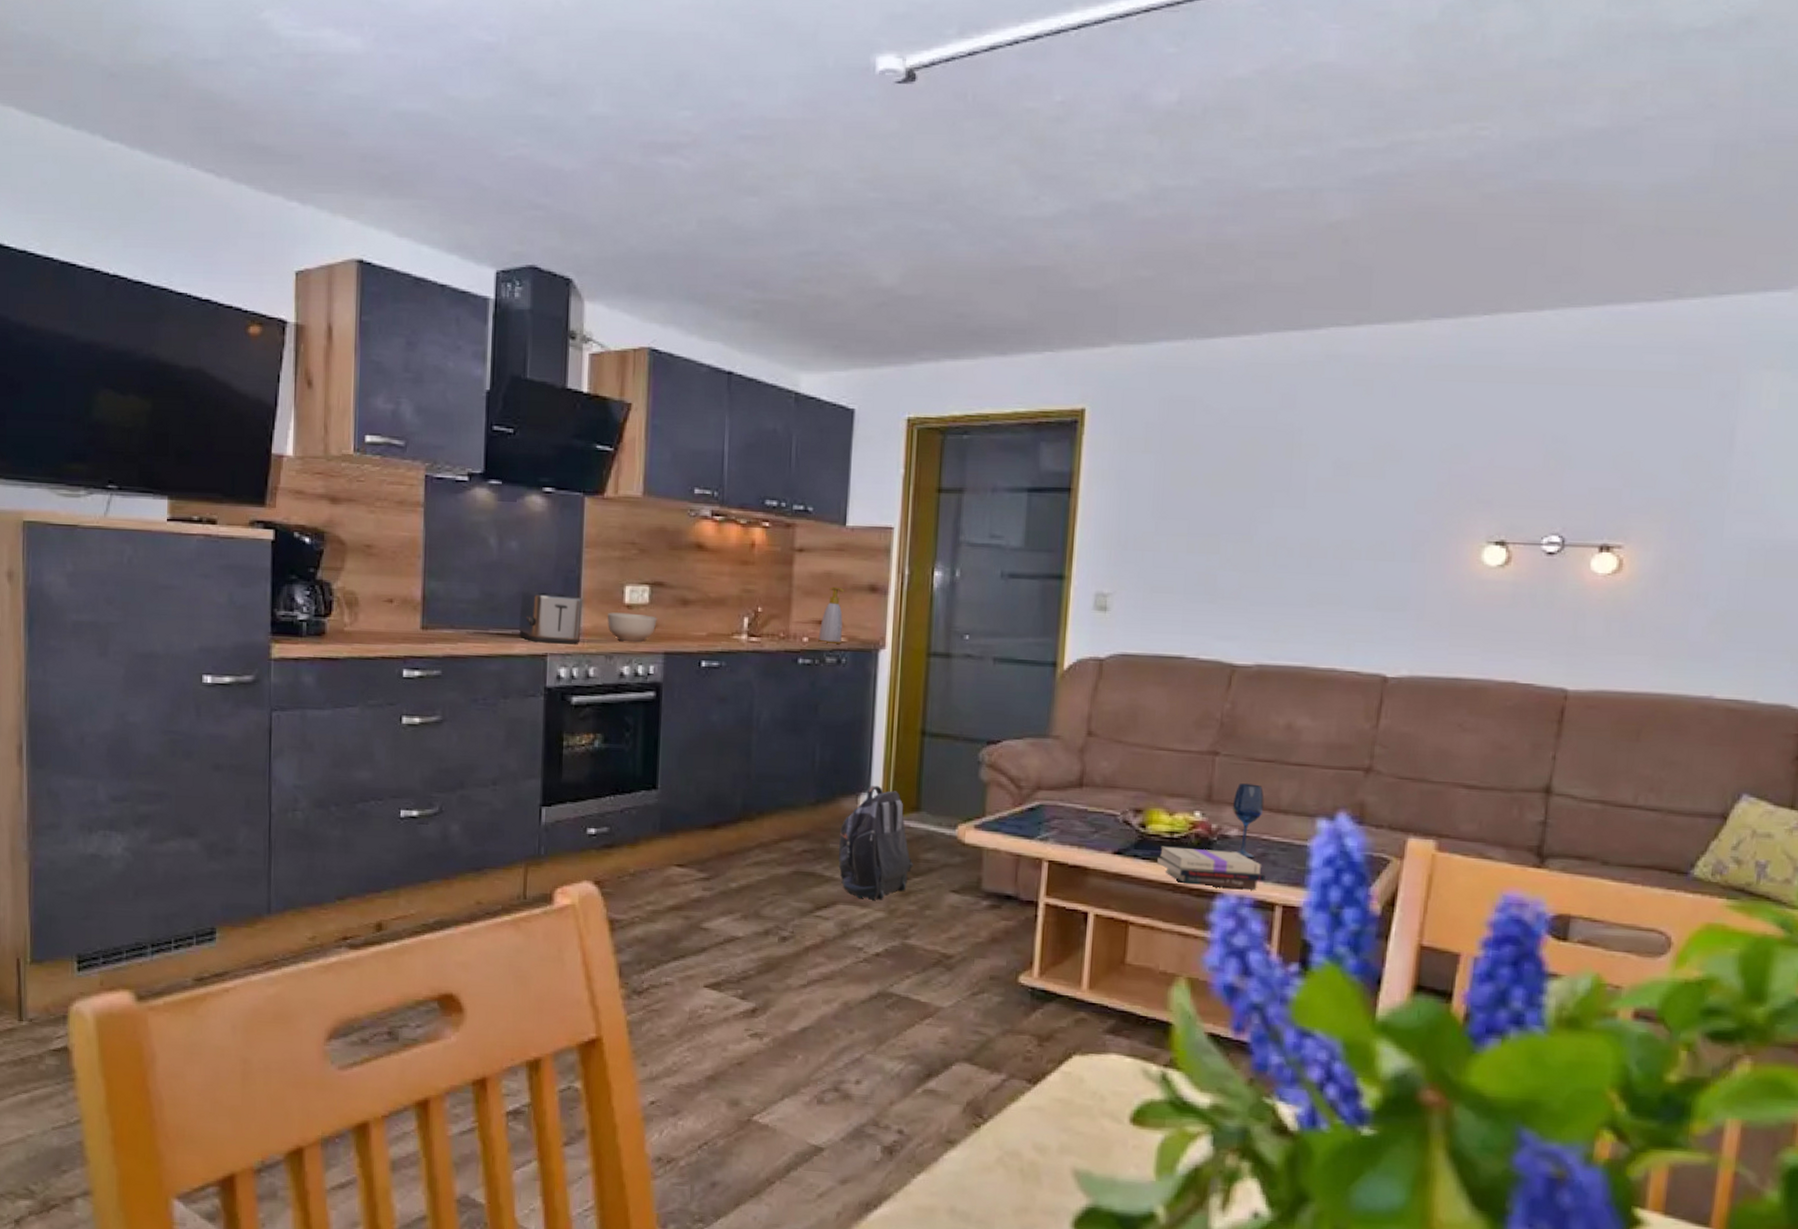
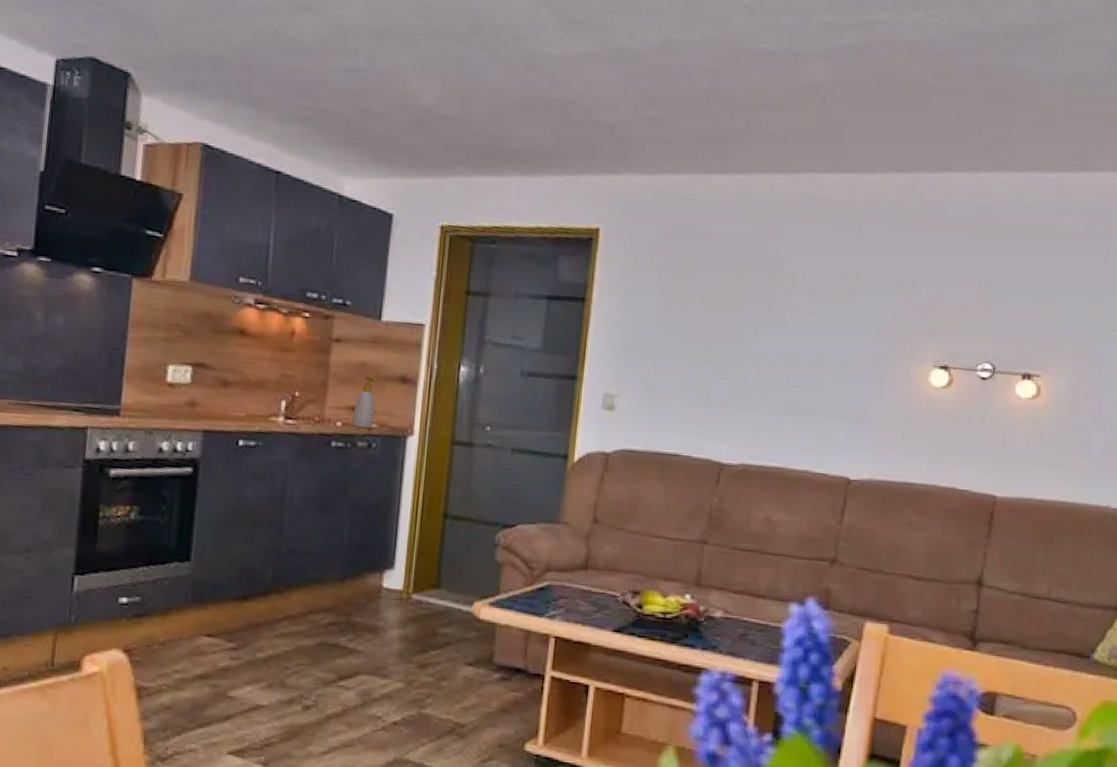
toaster: present [519,590,583,646] -> none [60,364,127,420]
bowl: present [607,612,657,643] -> none [149,390,198,420]
backpack: present [838,786,913,900] -> none [361,563,432,672]
books: present [1157,846,1265,889] -> none [651,625,745,666]
wineglass: present [1230,783,1265,858] -> none [715,570,746,638]

